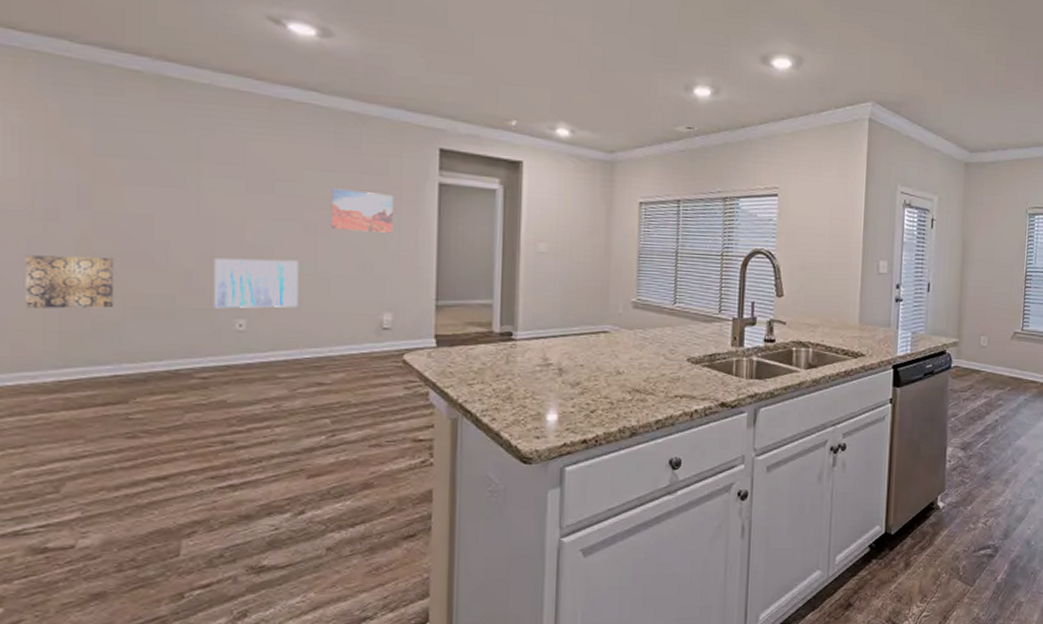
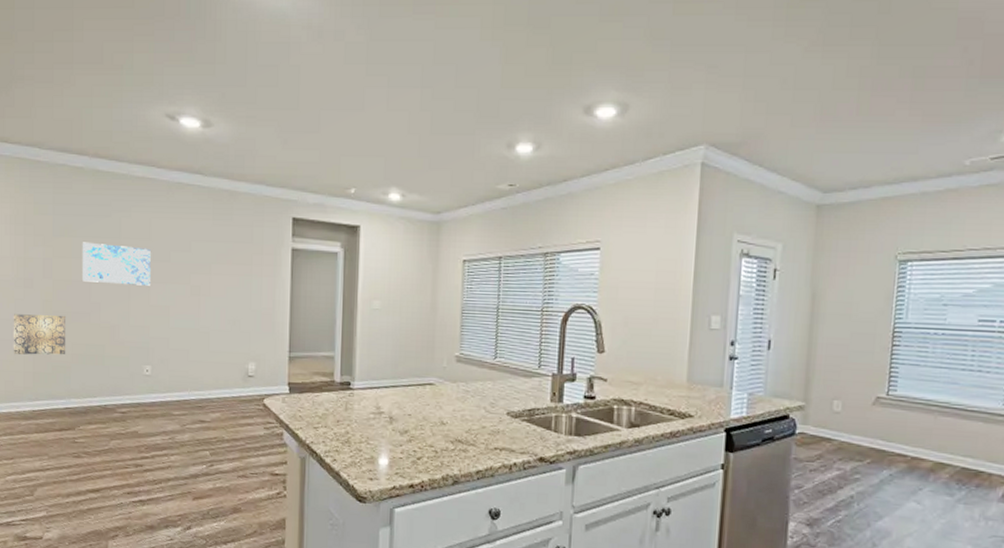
wall art: none [141,165,246,222] -> present [83,242,151,286]
wall art: present [214,258,299,309] -> none [129,316,187,357]
wall art: present [331,188,393,233] -> none [211,256,257,293]

